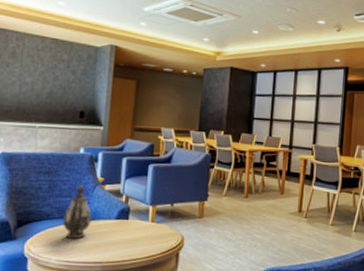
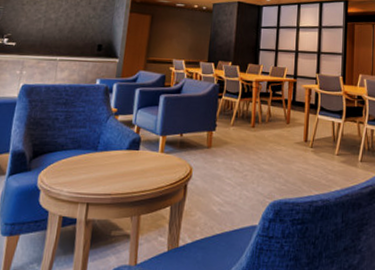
teapot: present [63,185,92,239] -> none [76,116,104,170]

